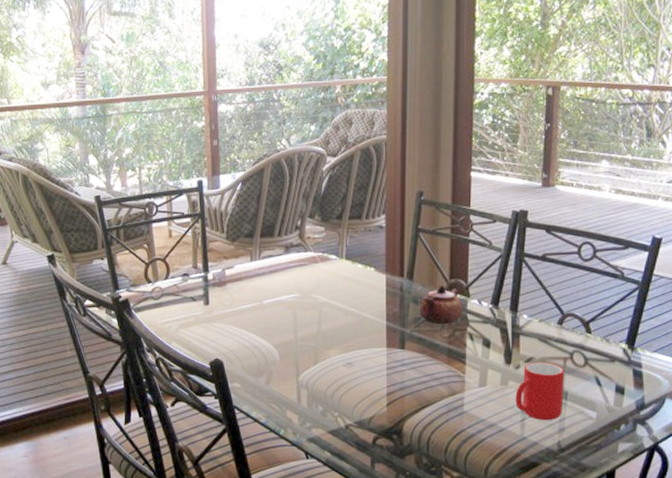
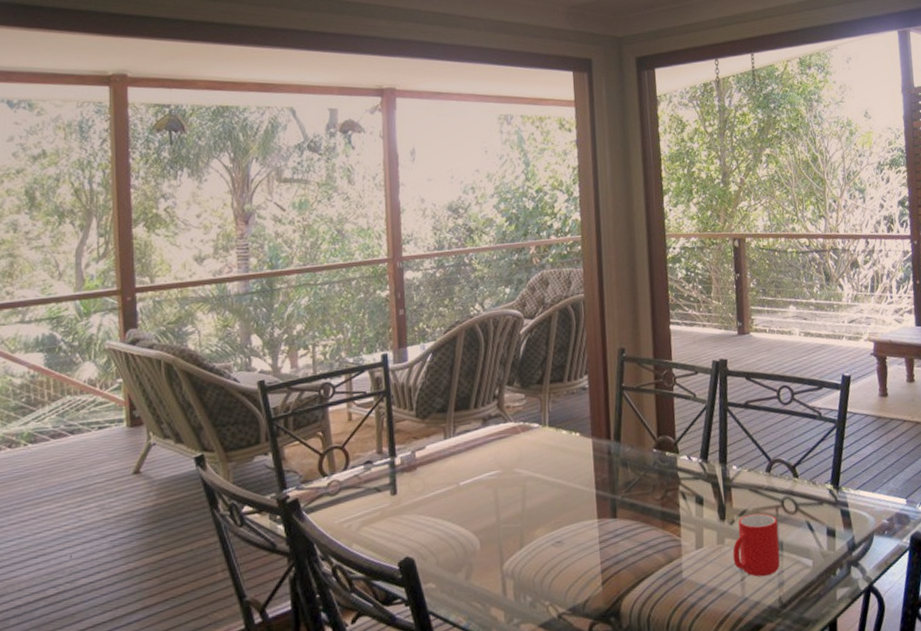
teapot: present [419,284,463,324] -> none [628,442,674,486]

